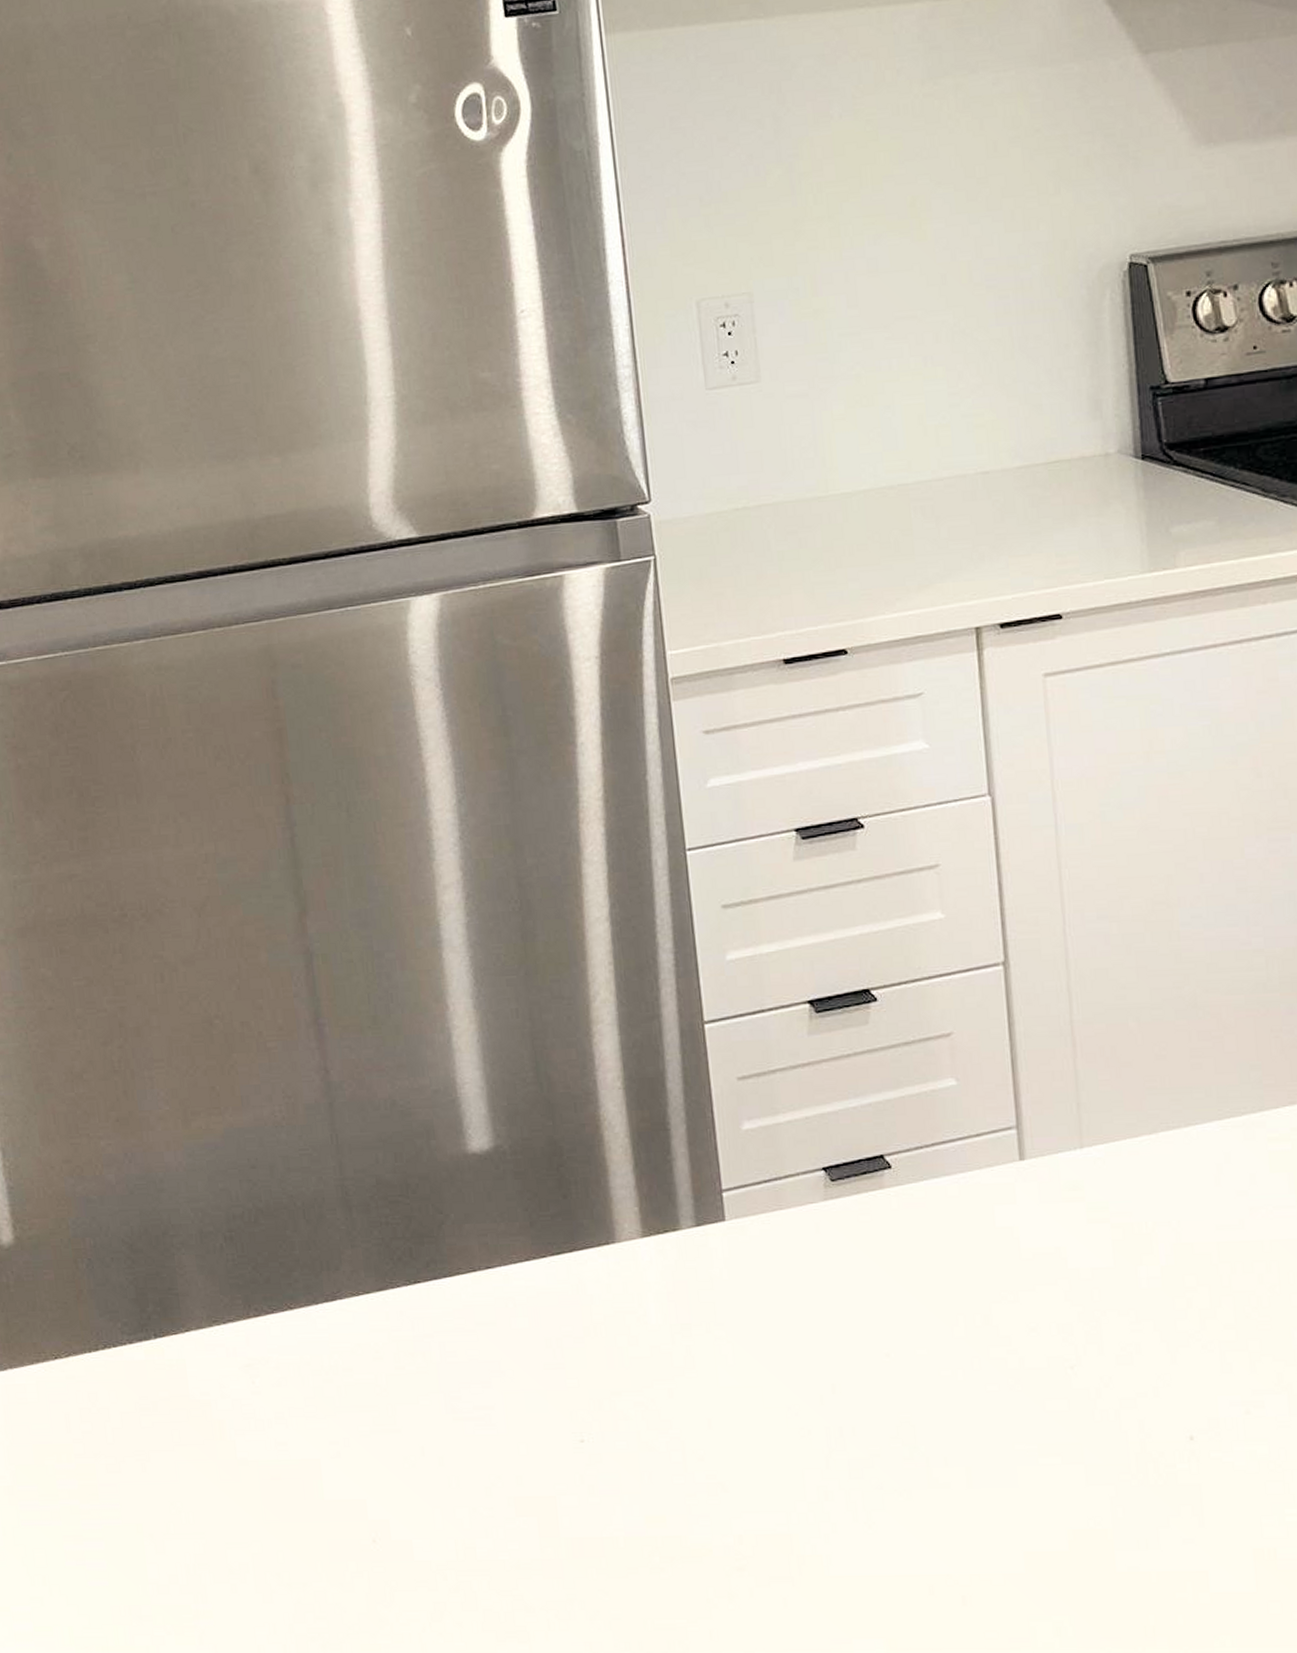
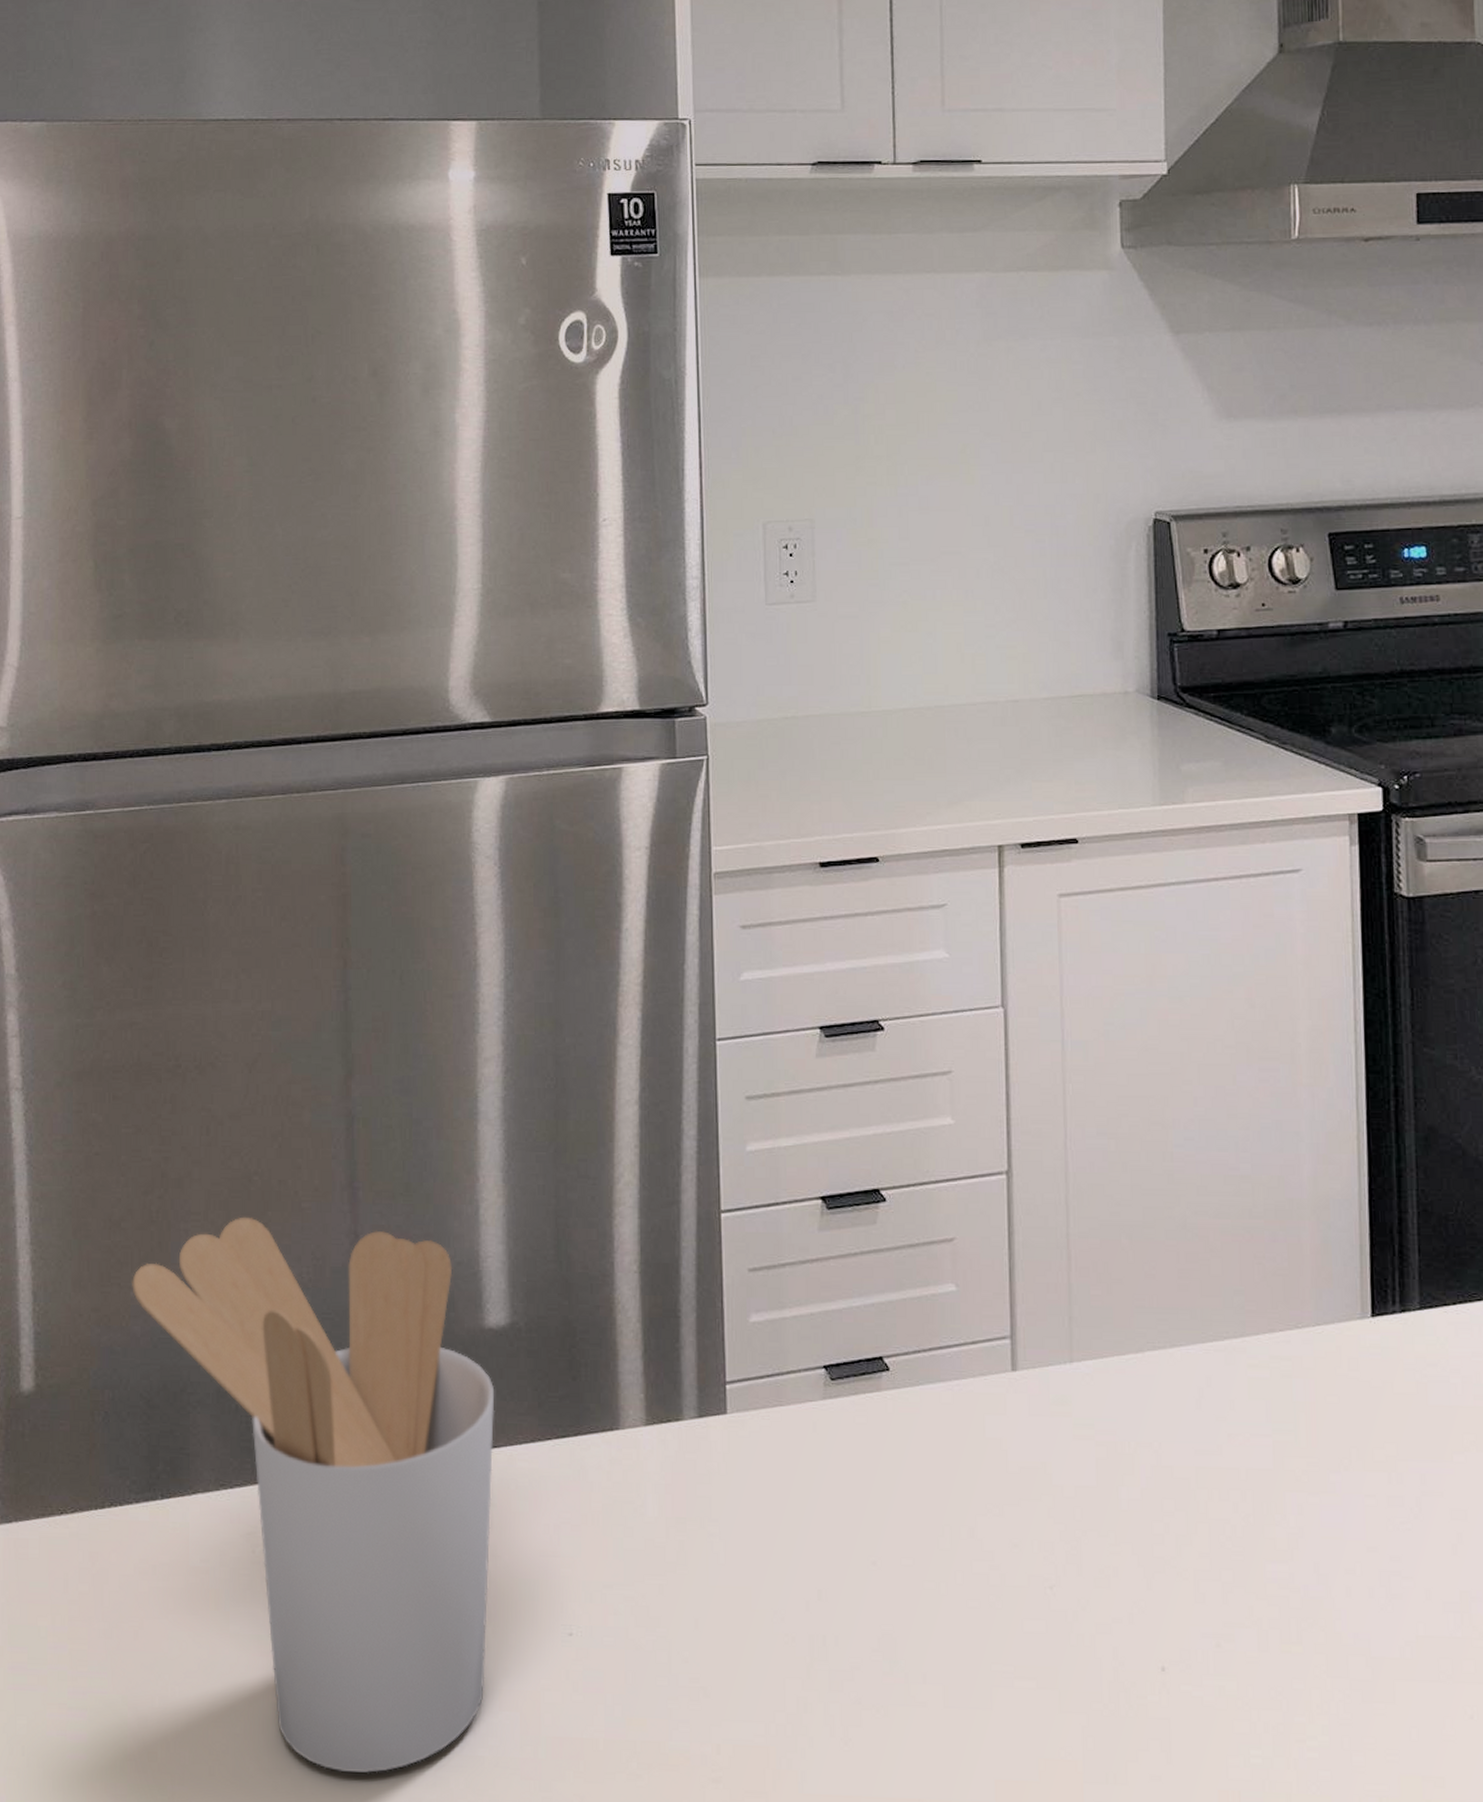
utensil holder: none [100,1060,500,1582] -> present [132,1216,495,1773]

